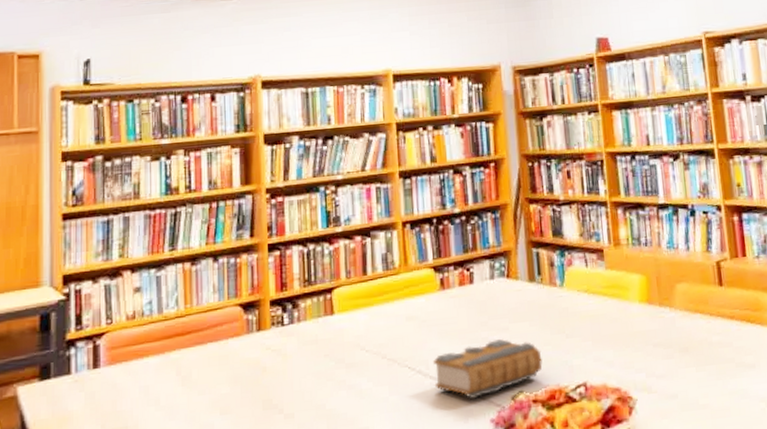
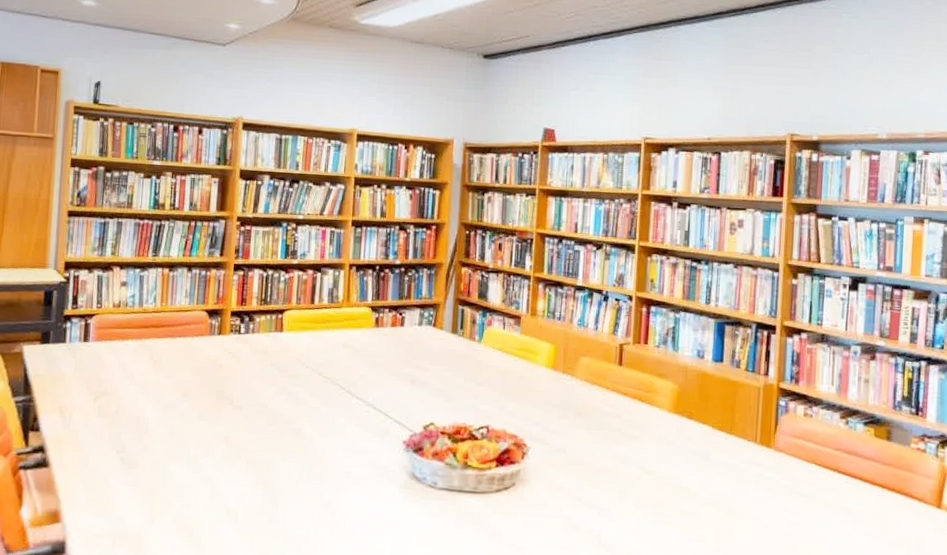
book: present [432,339,543,399] -> none [360,376,454,422]

